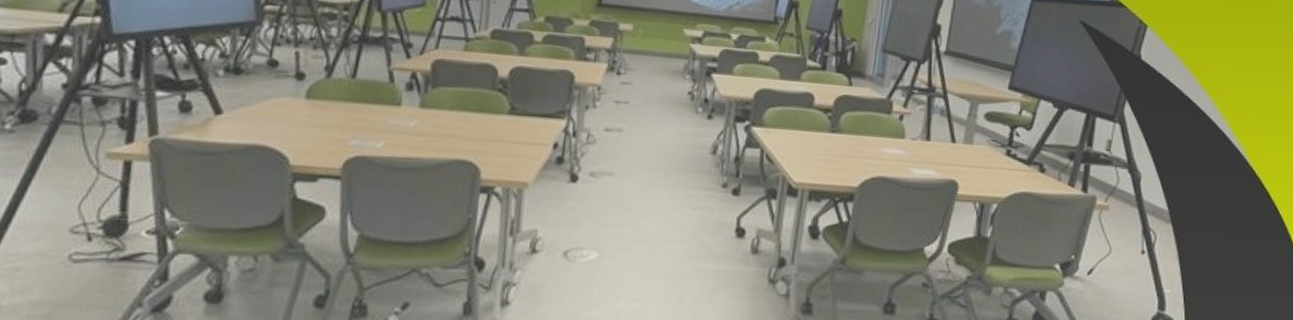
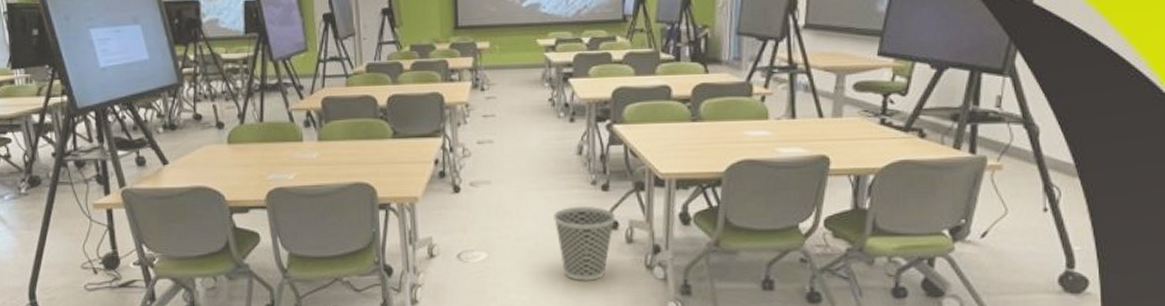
wastebasket: none [676,209,744,292] -> present [552,206,616,281]

